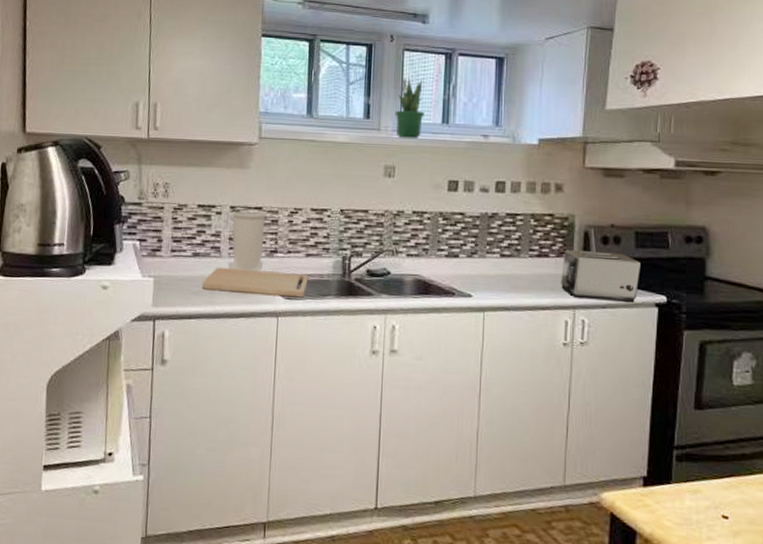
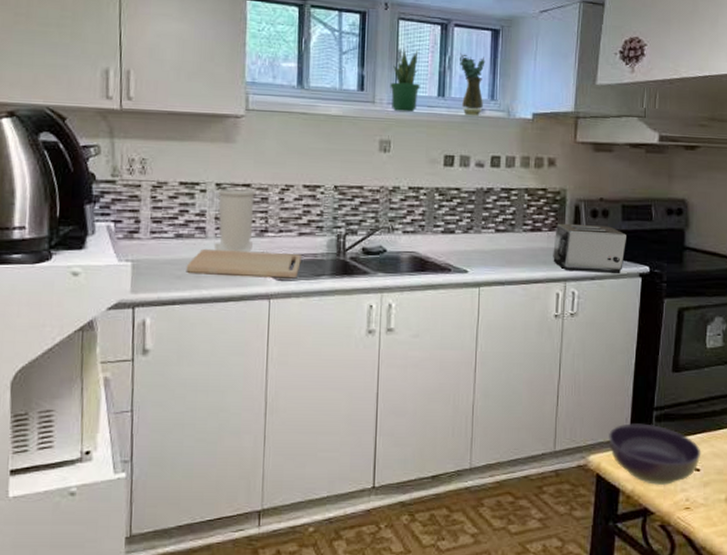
vase: none [463,80,490,142] -> present [459,52,485,116]
bowl: none [624,461,730,532] -> present [609,423,701,486]

